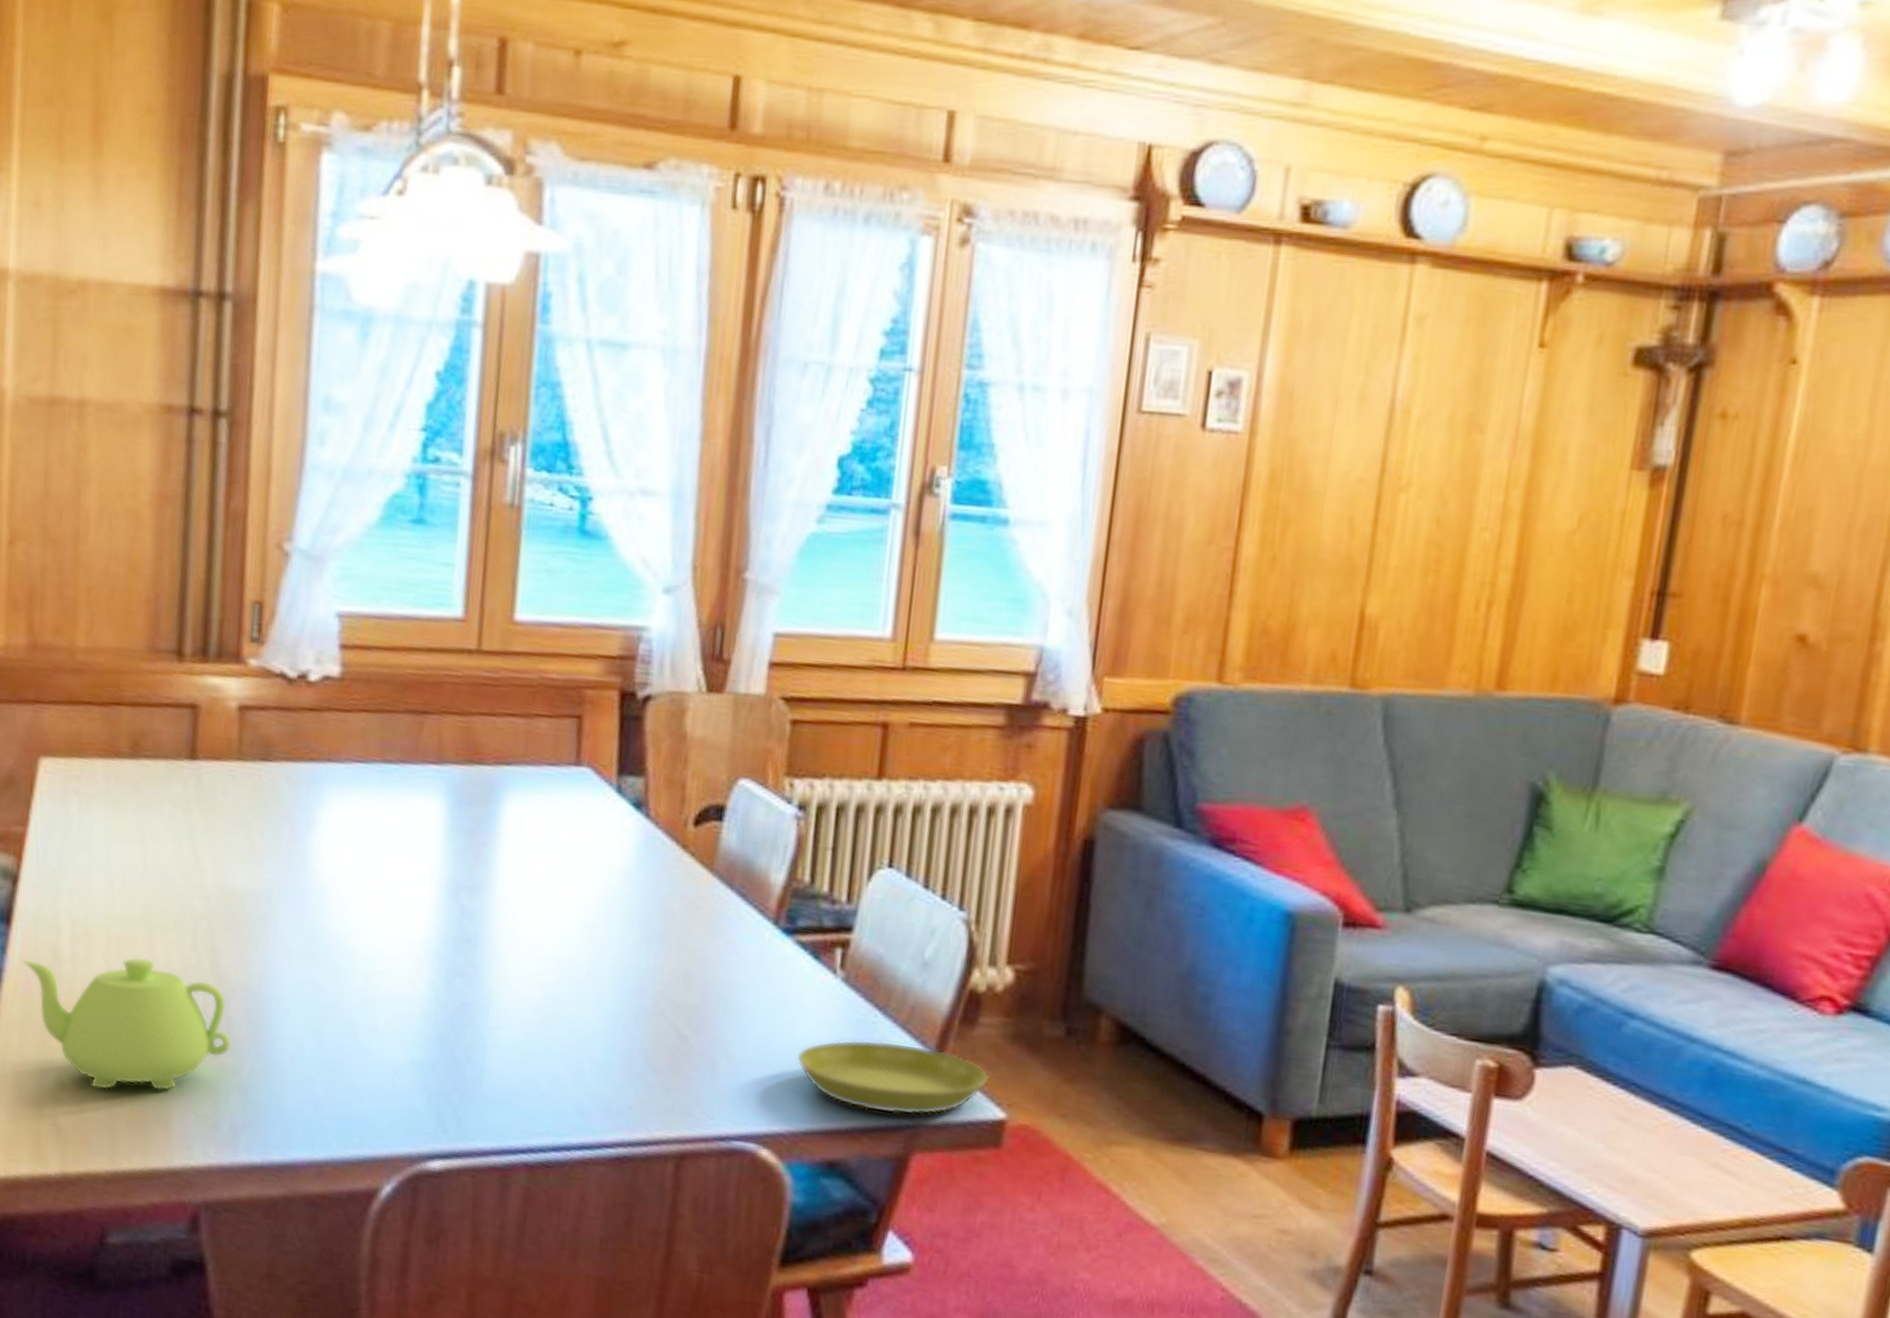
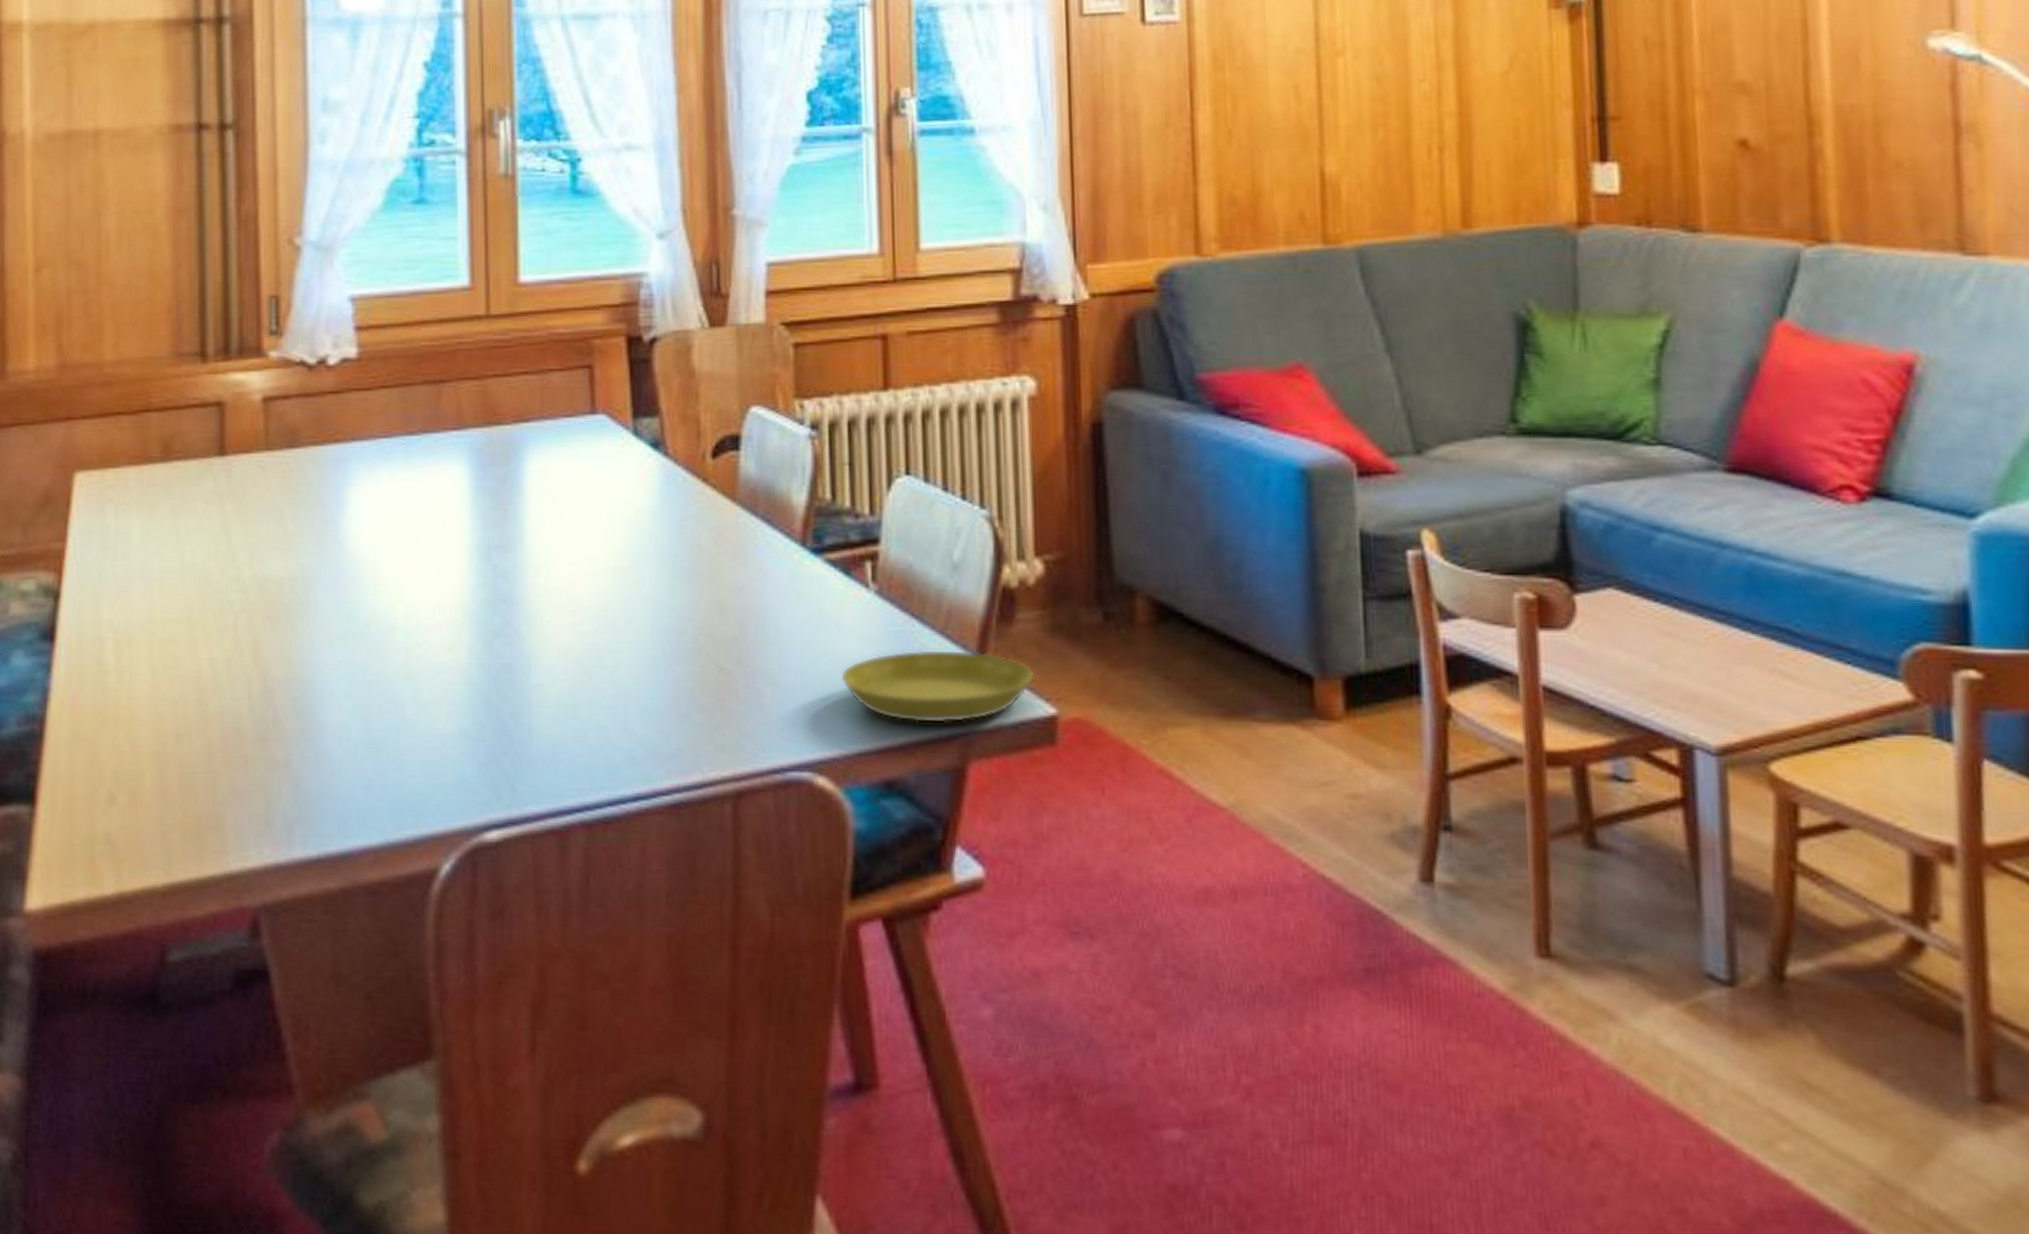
teapot: present [22,957,232,1091] -> none [67,658,280,800]

